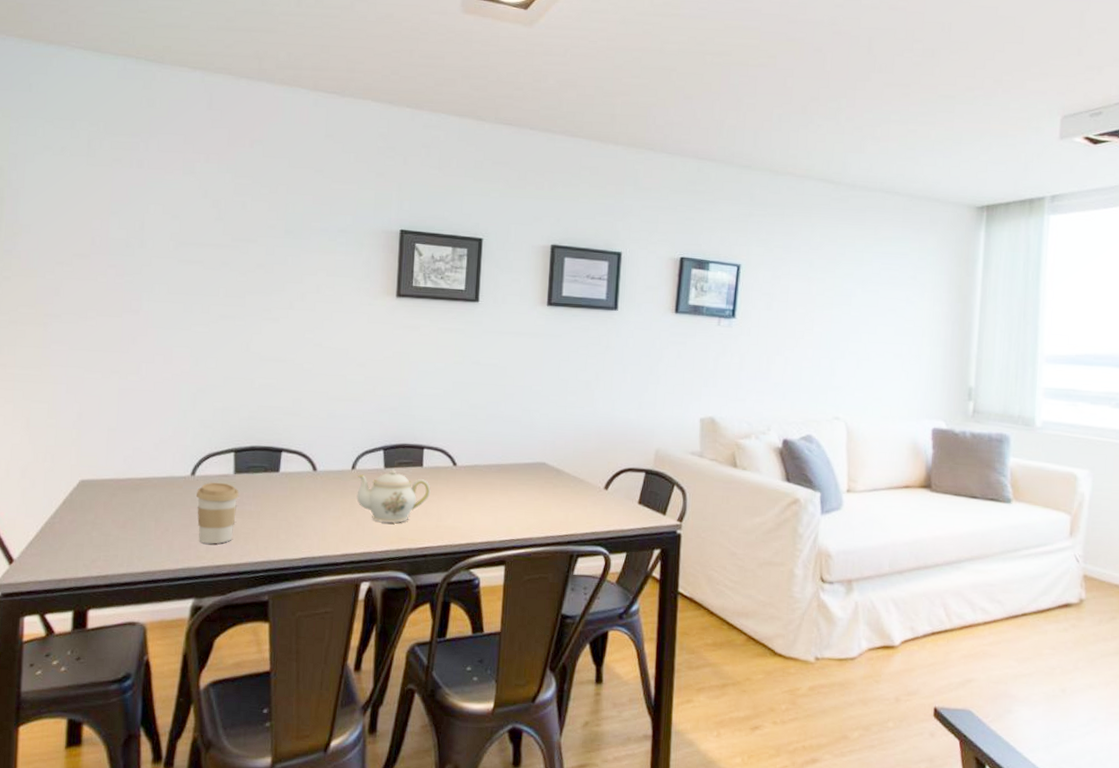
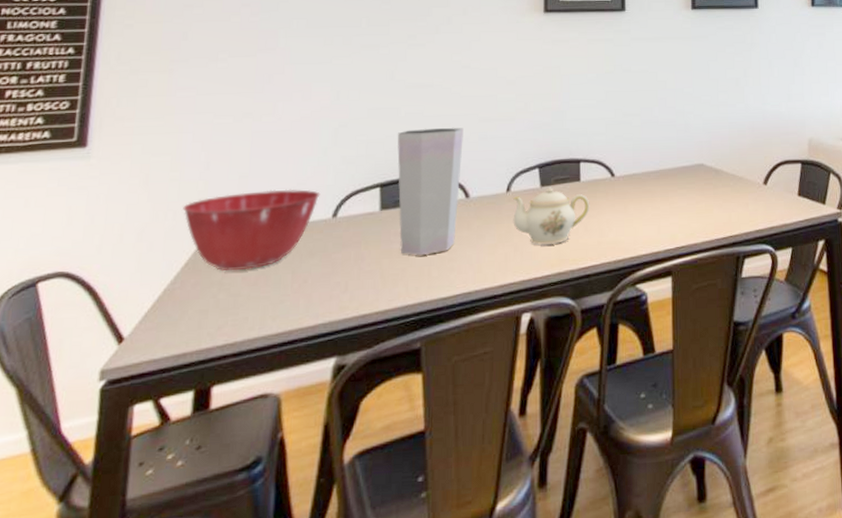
mixing bowl: none [59,444,180,513] -> present [183,189,320,271]
coffee cup: present [195,482,239,544] -> none [338,221,386,292]
vase: none [250,401,313,519] -> present [397,128,464,256]

